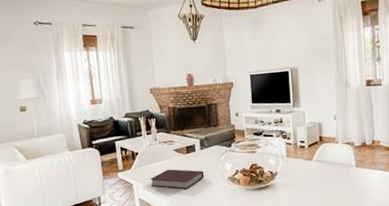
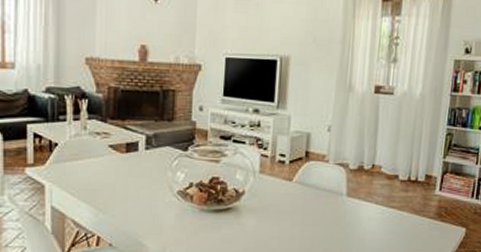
book: present [150,169,205,190] -> none [70,171,147,201]

